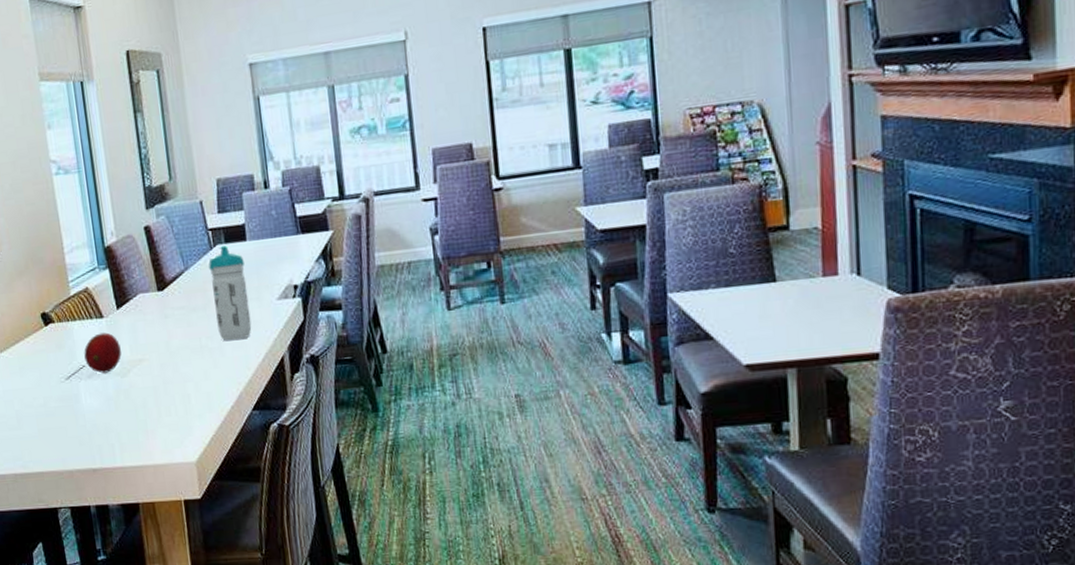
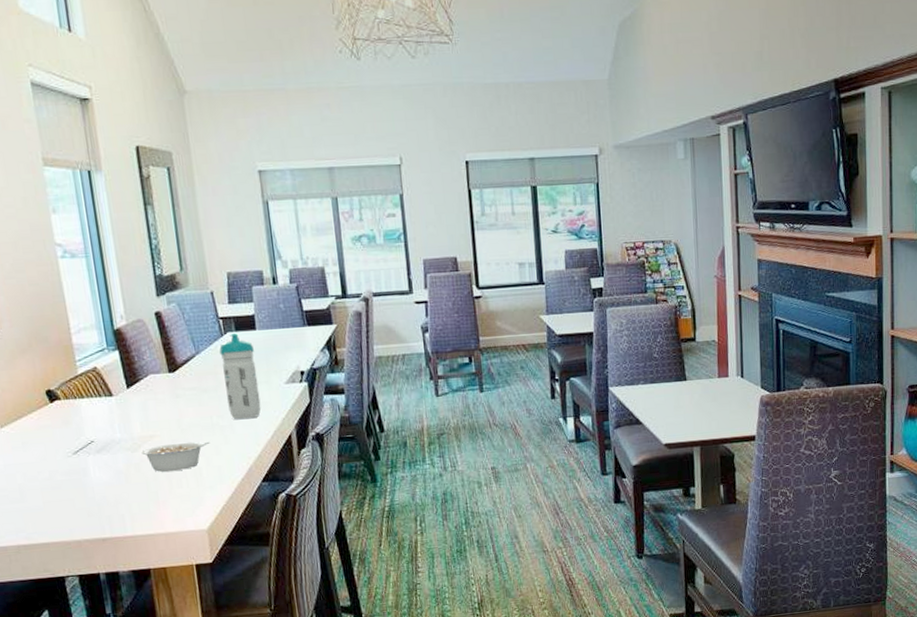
fruit: present [84,332,122,374] -> none [92,410,132,449]
legume: none [130,366,199,399] -> present [140,442,210,472]

